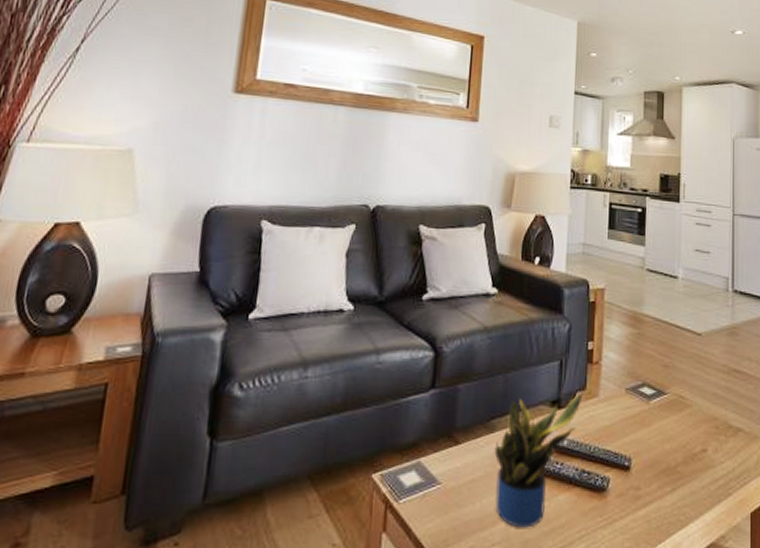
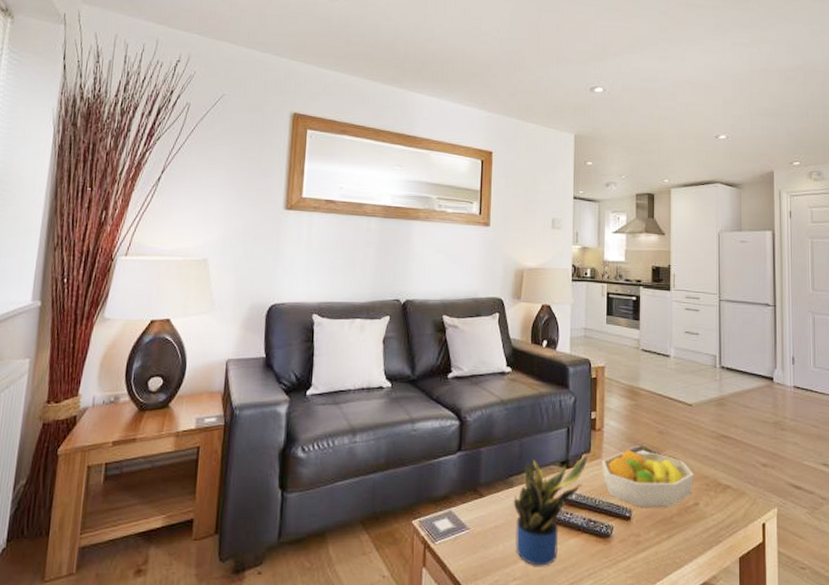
fruit bowl: none [598,385,702,455] -> present [602,449,694,508]

